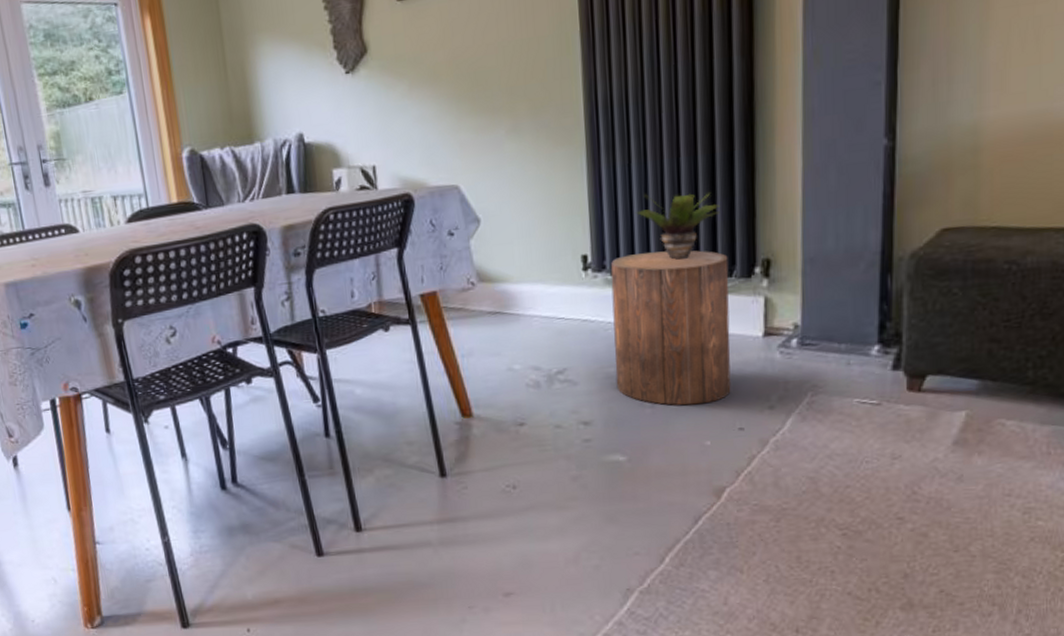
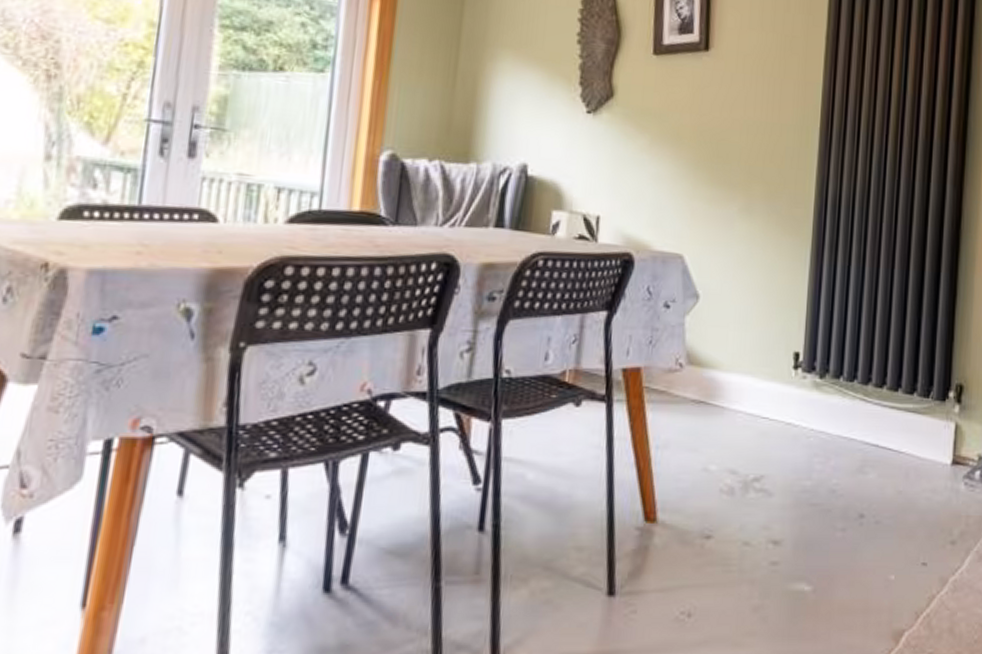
stool: present [610,250,731,406] -> none [811,359,927,532]
potted plant: present [636,192,720,260] -> none [850,299,924,372]

